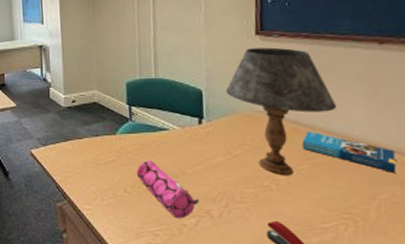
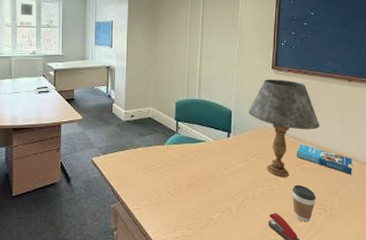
pencil case: present [136,160,199,219] -> none [178,166,223,214]
coffee cup: none [300,185,339,236] -> present [292,184,316,223]

